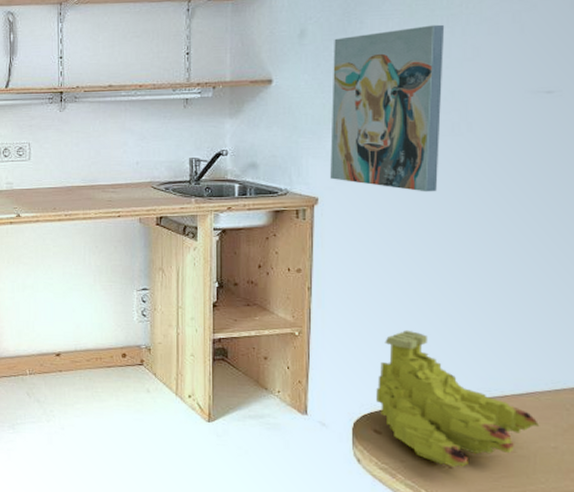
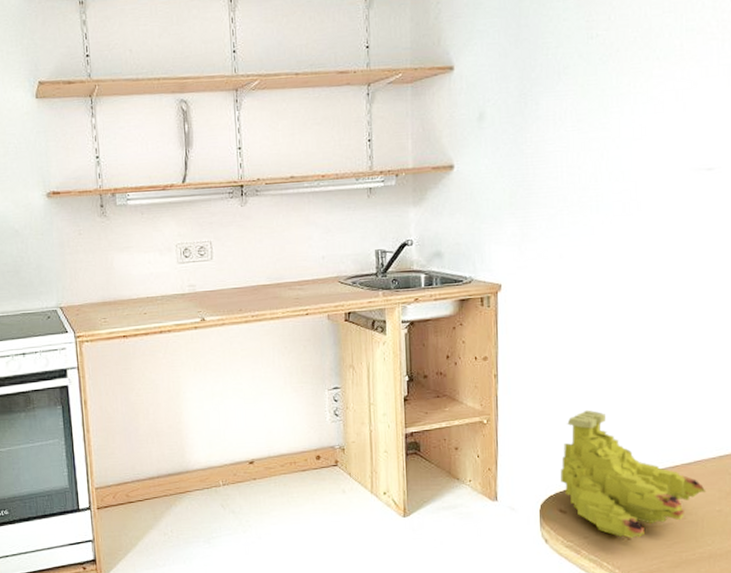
wall art: present [330,24,445,192] -> none [511,104,615,273]

